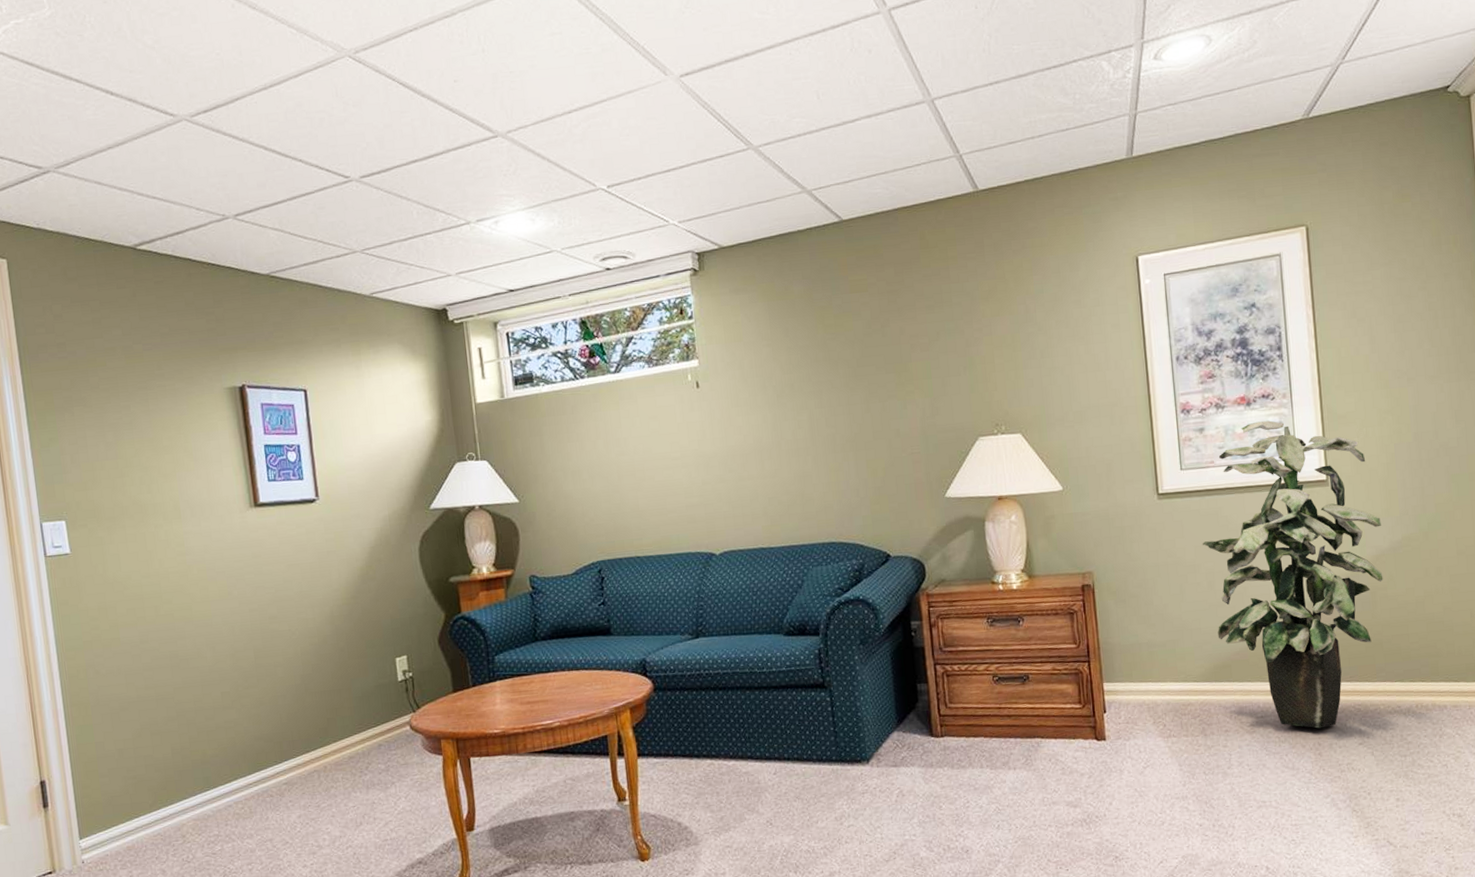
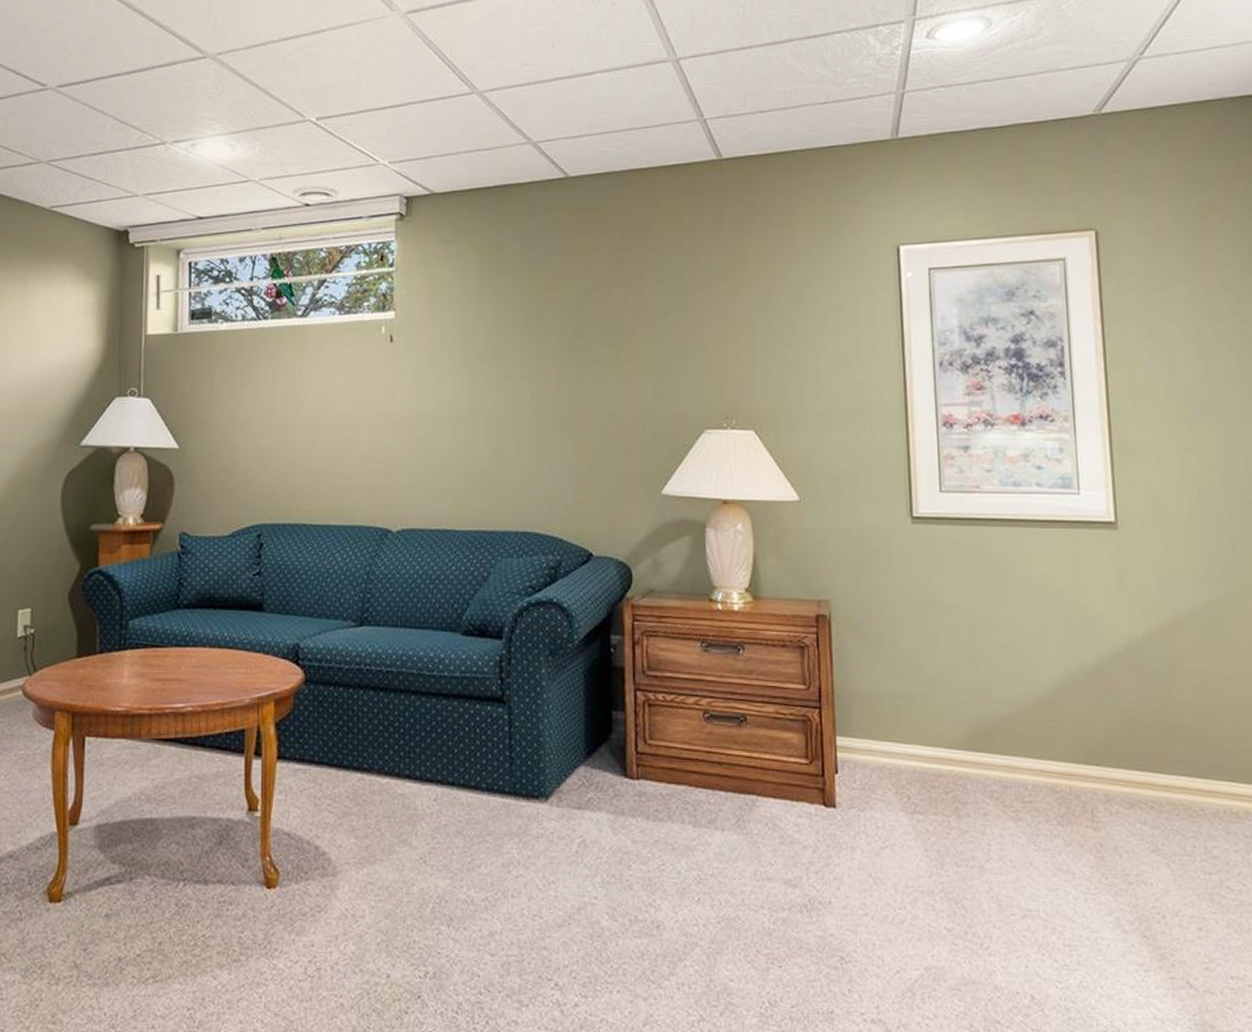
indoor plant: present [1202,420,1383,729] -> none [962,445,1184,825]

